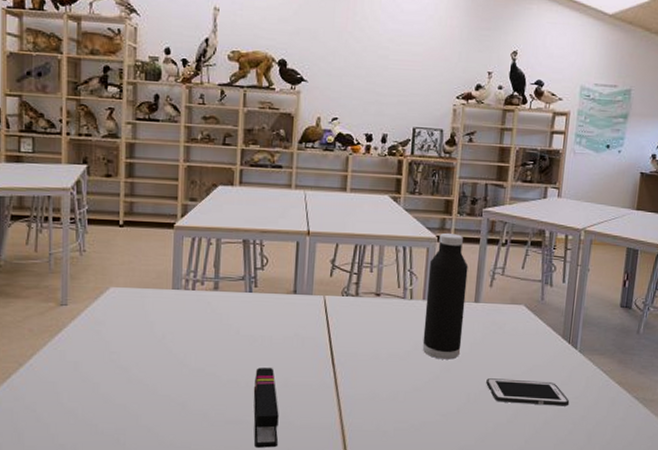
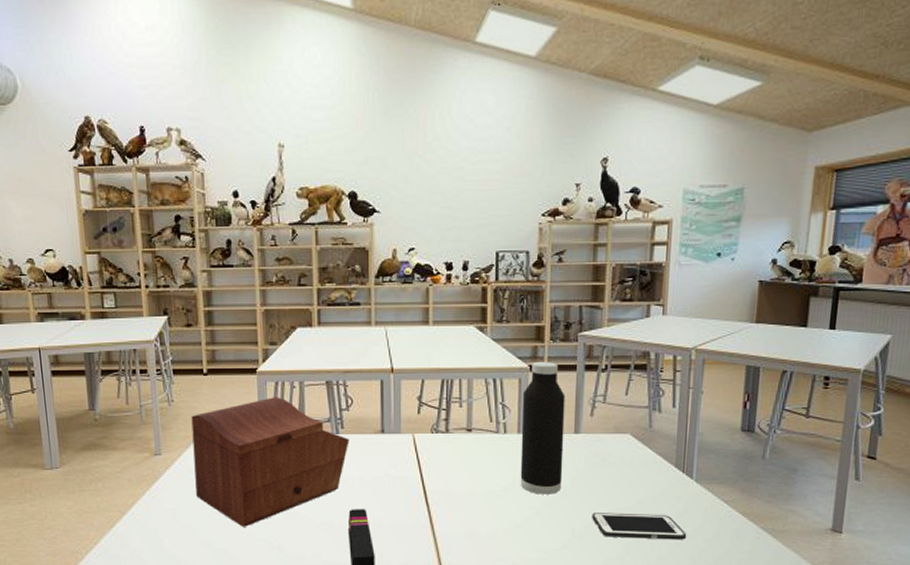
sewing box: none [101,252,262,383] -> present [191,397,349,527]

